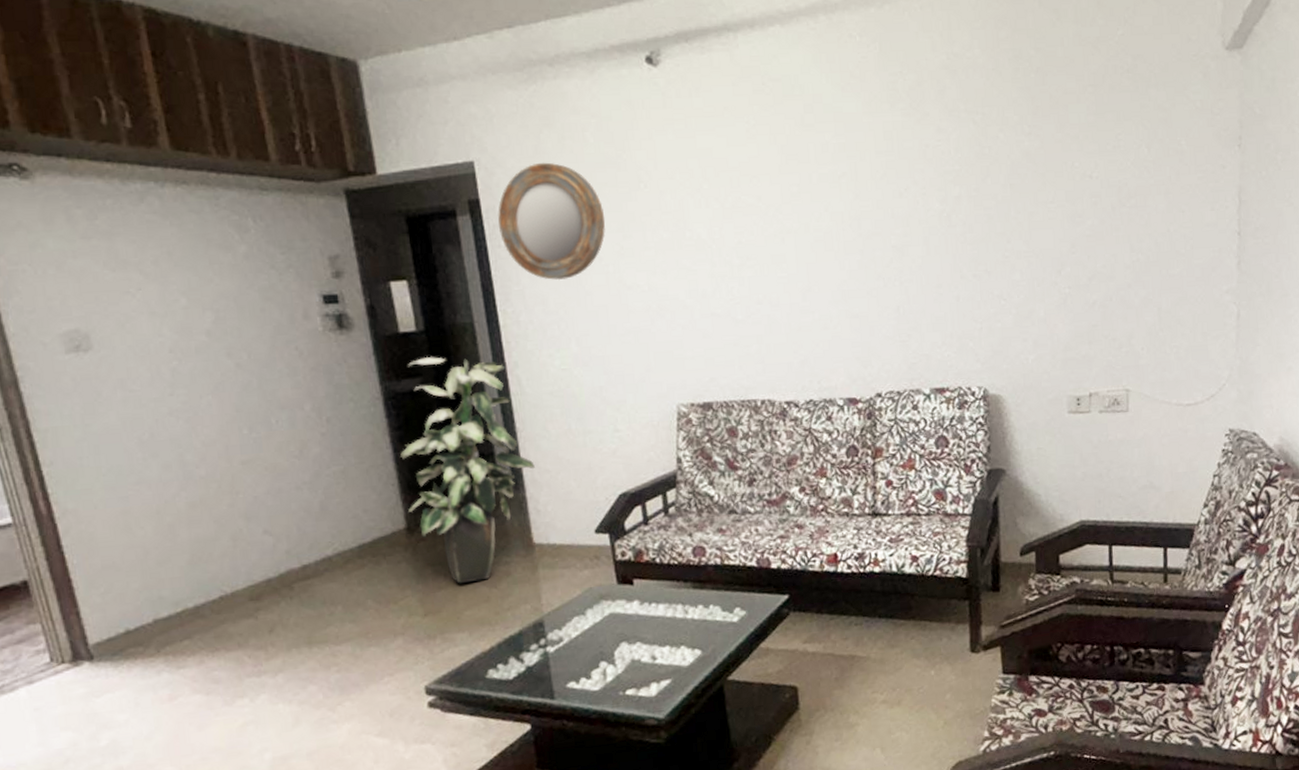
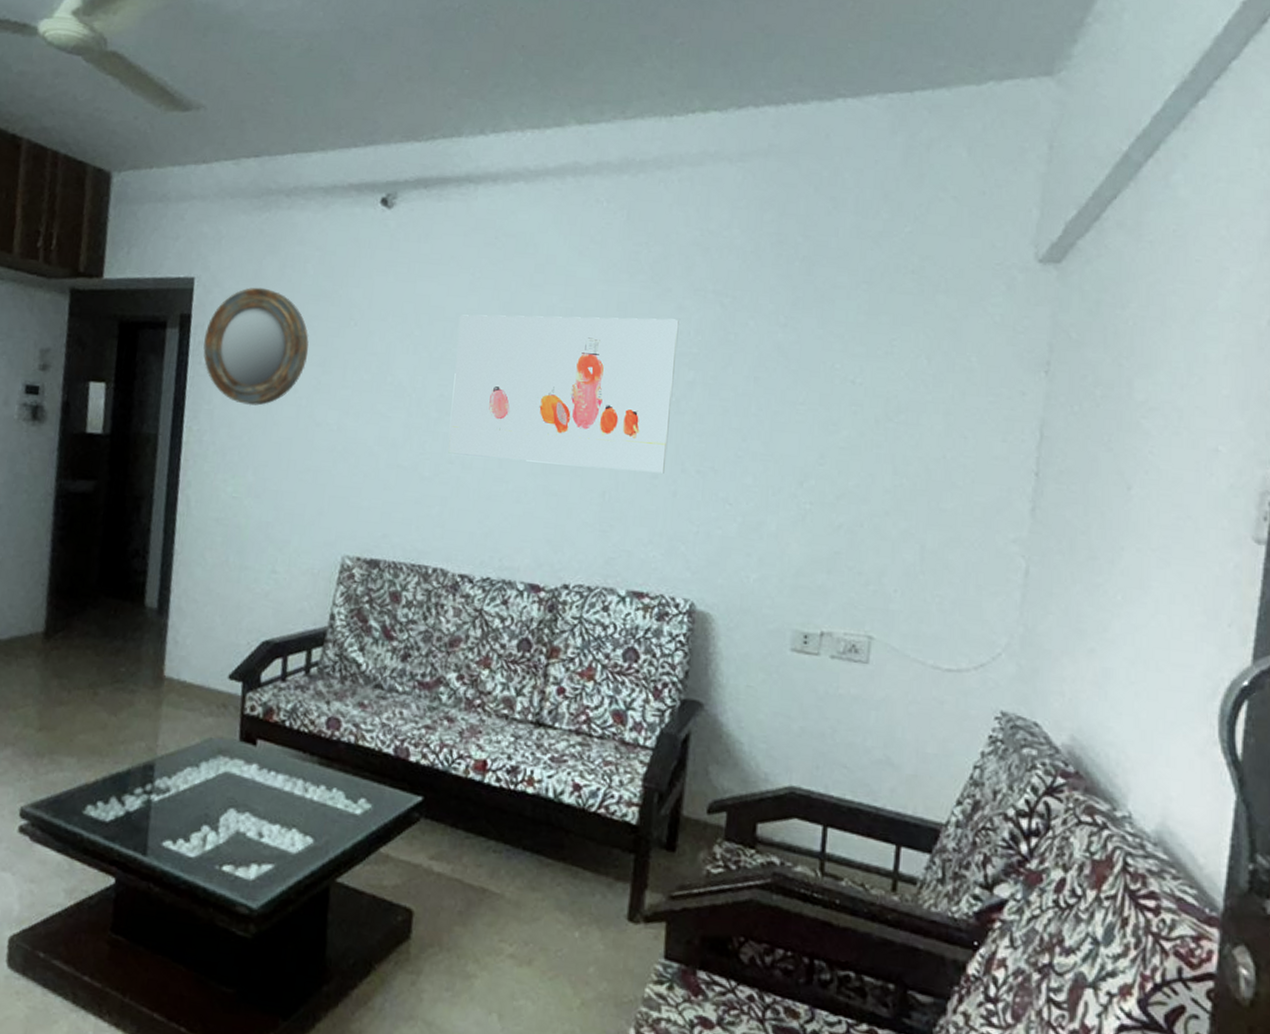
indoor plant: present [400,356,535,584] -> none [51,460,184,705]
wall art: none [742,141,947,296] -> present [448,314,679,474]

